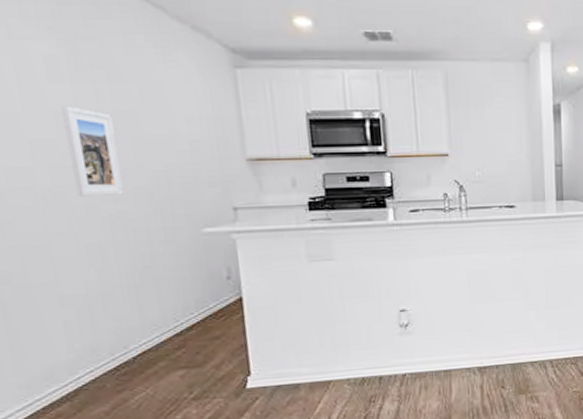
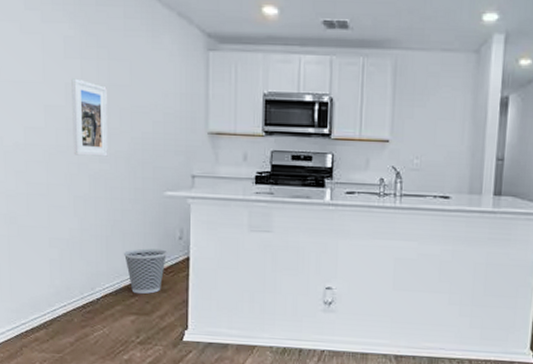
wastebasket: none [159,292,216,345] -> present [123,248,168,294]

